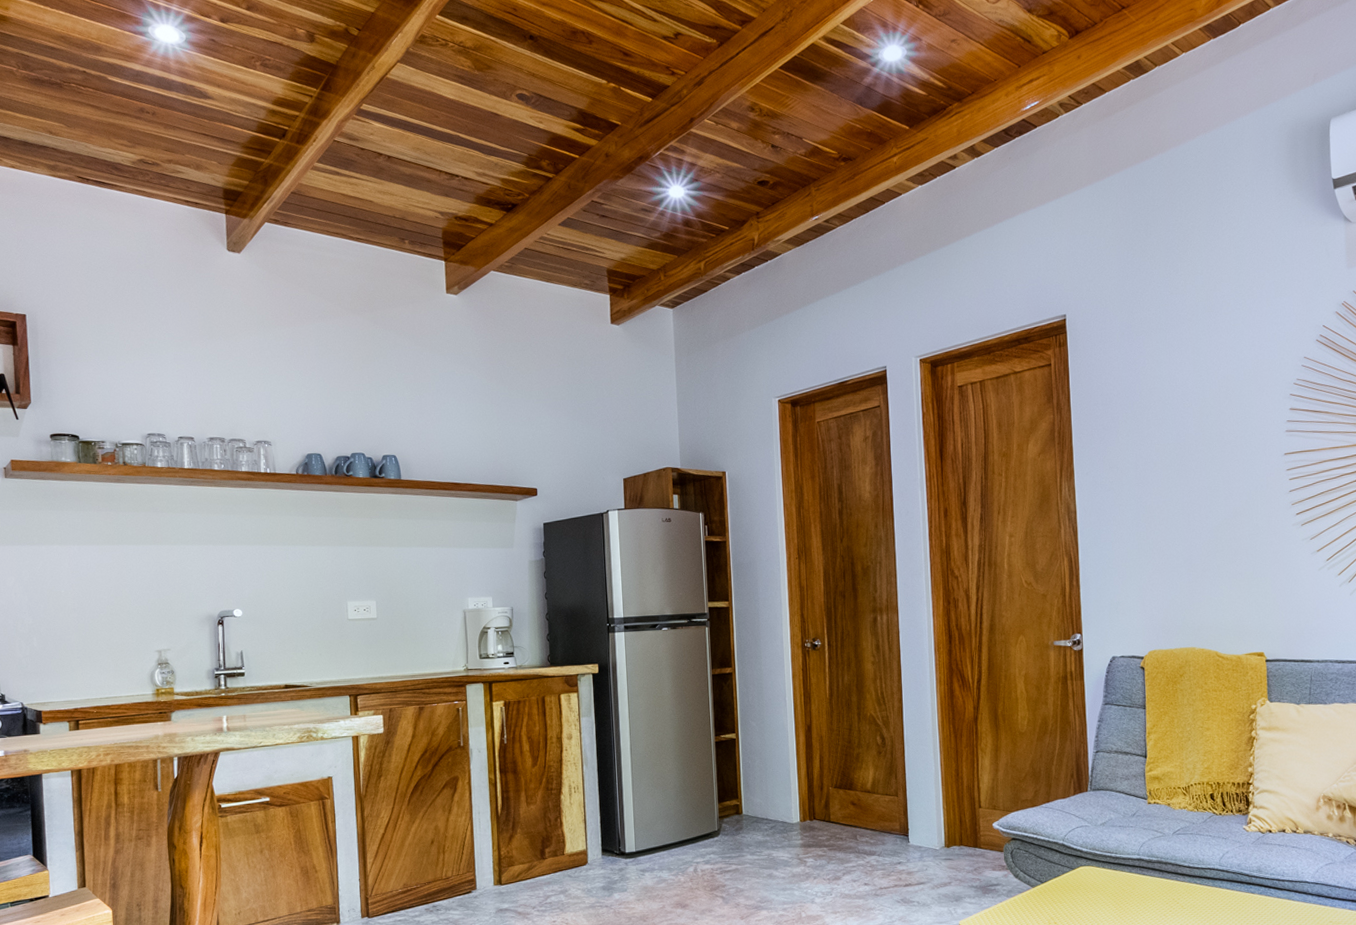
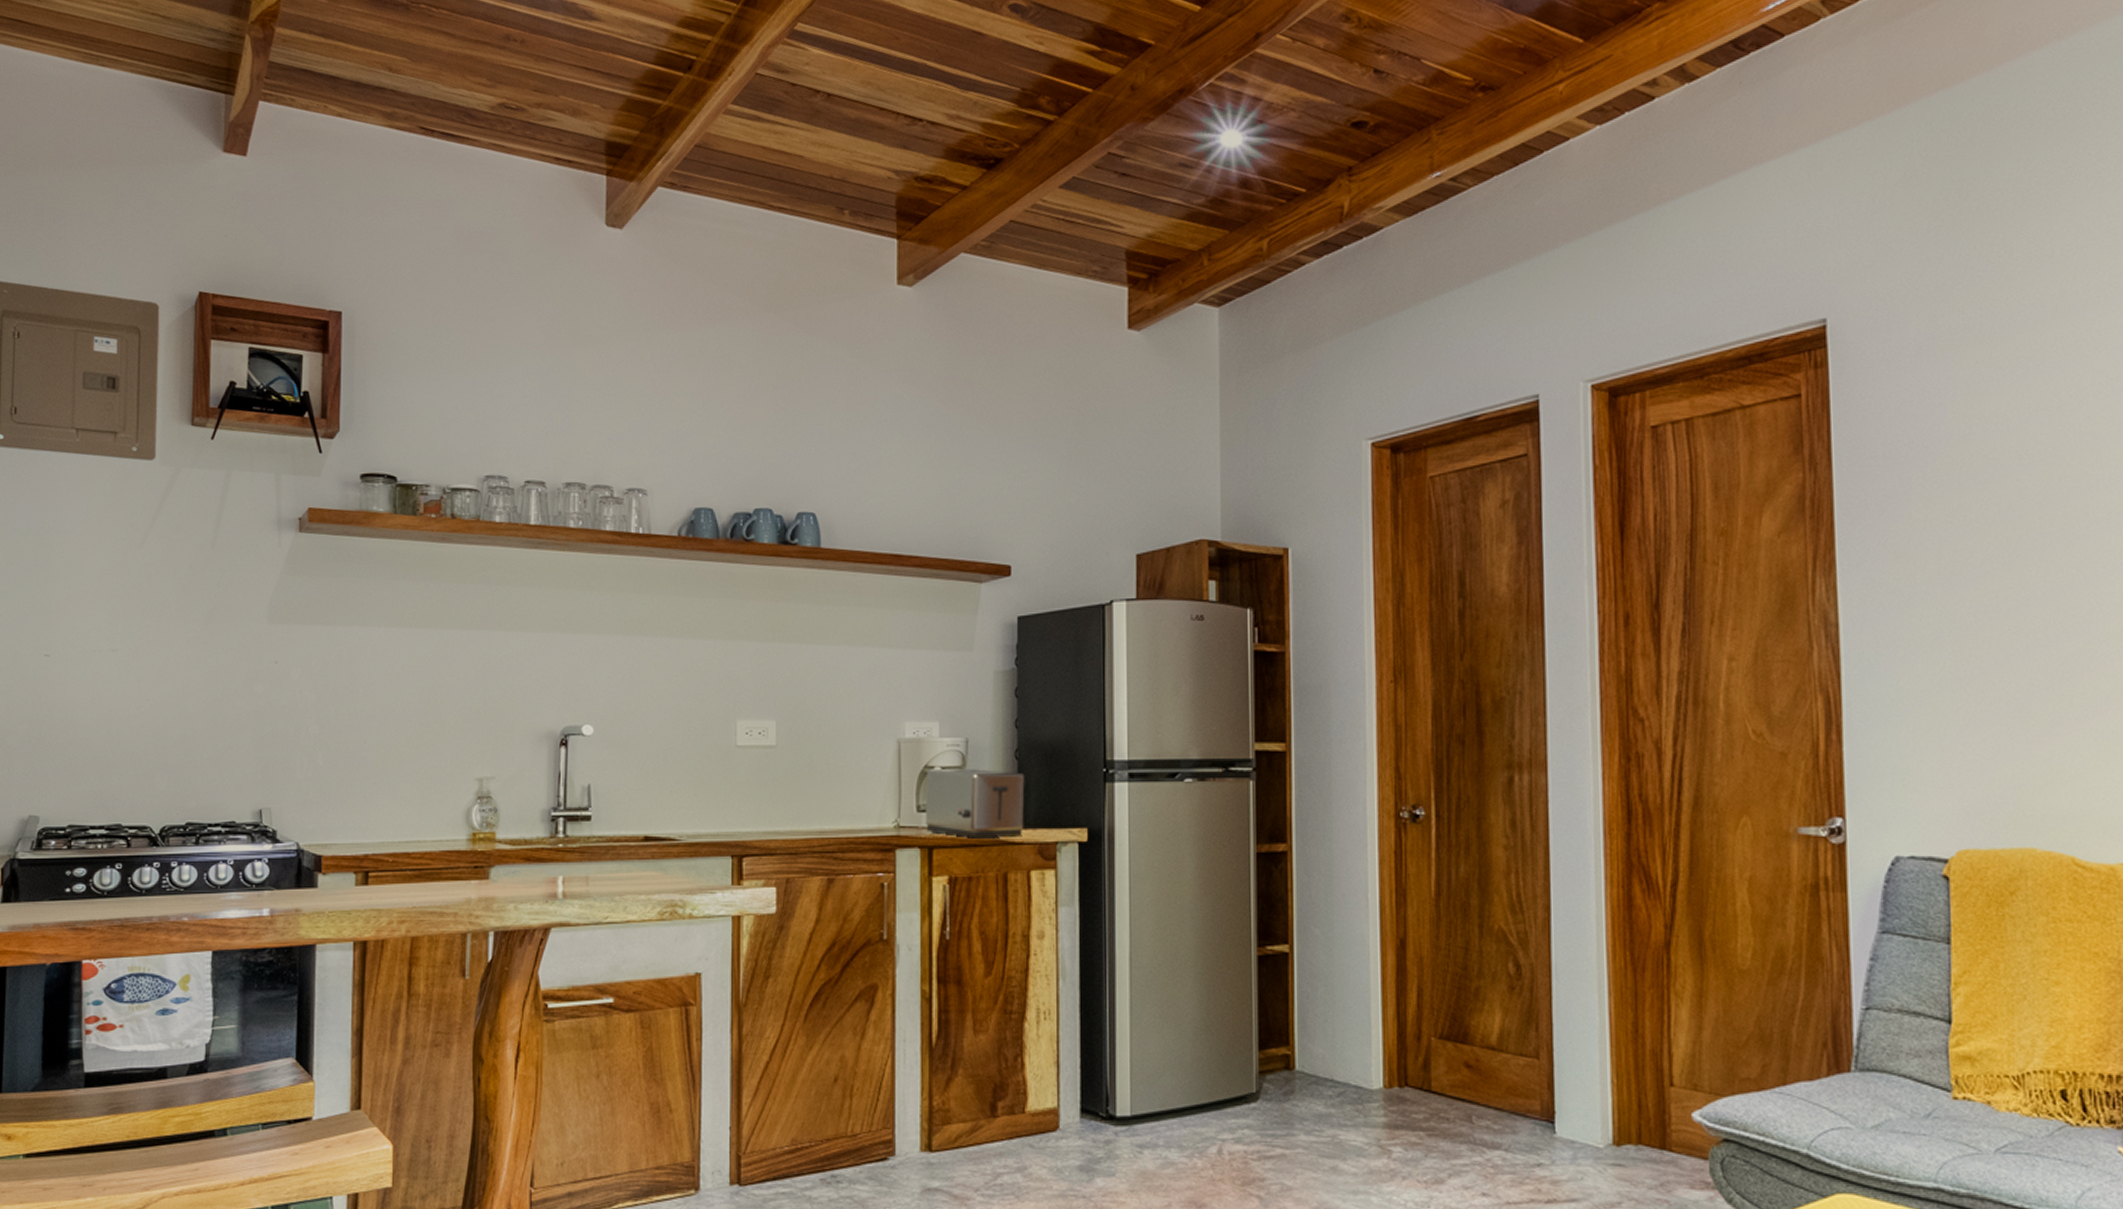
toaster: none [484,627,555,675] -> present [924,769,1025,839]

